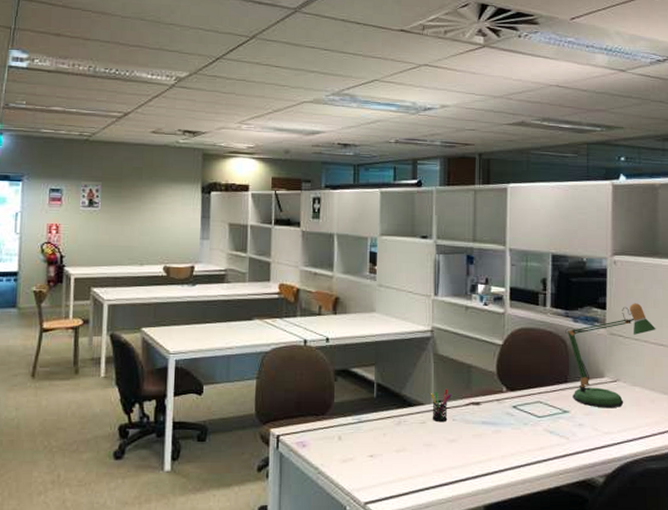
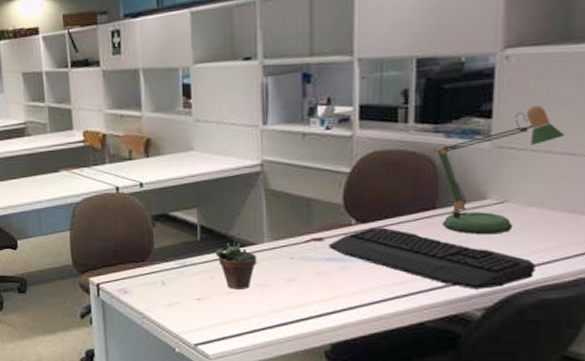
succulent plant: none [389,392,424,448] -> present [215,232,257,290]
pen holder: present [430,388,452,423] -> none [262,226,288,262]
keyboard: none [484,396,641,457] -> present [329,227,535,290]

